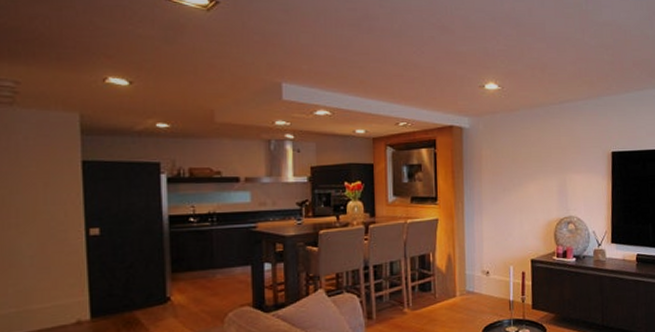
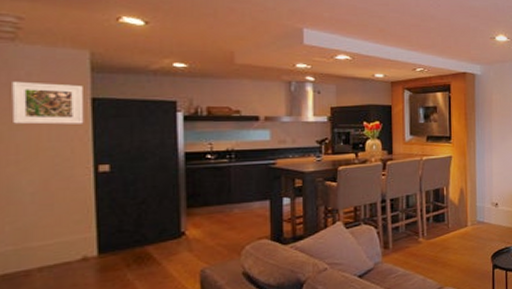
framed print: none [11,145,76,188] -> present [11,81,84,125]

